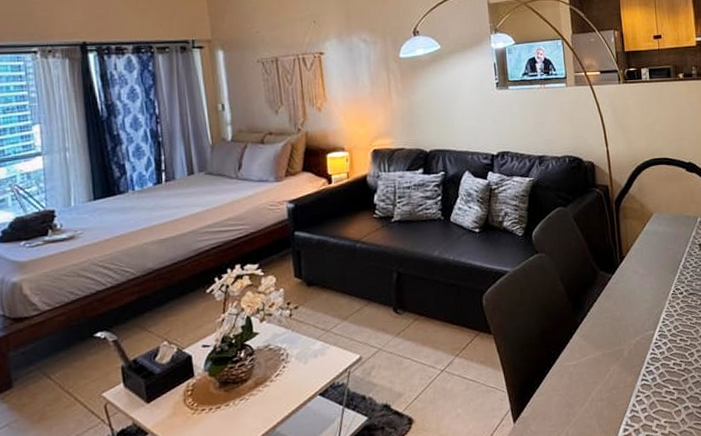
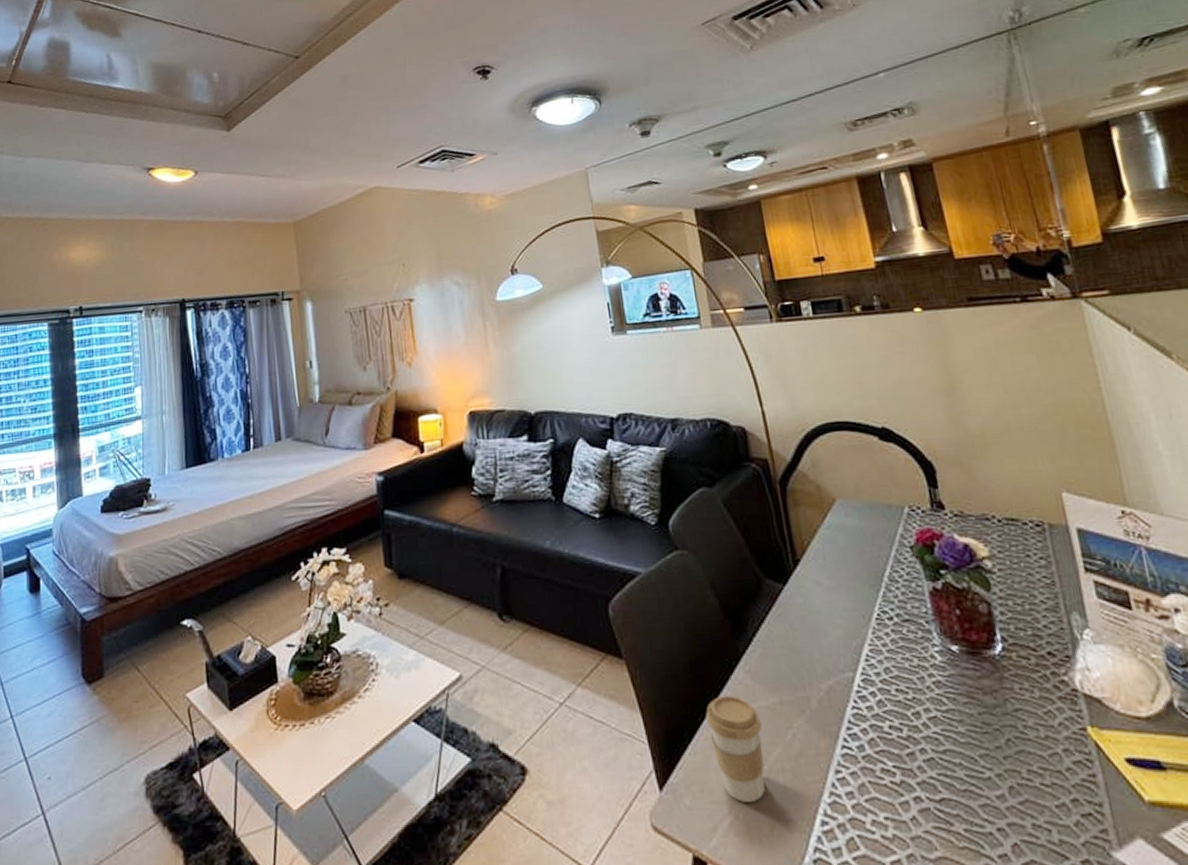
coffee cup: none [550,353,589,424] -> present [706,696,766,802]

